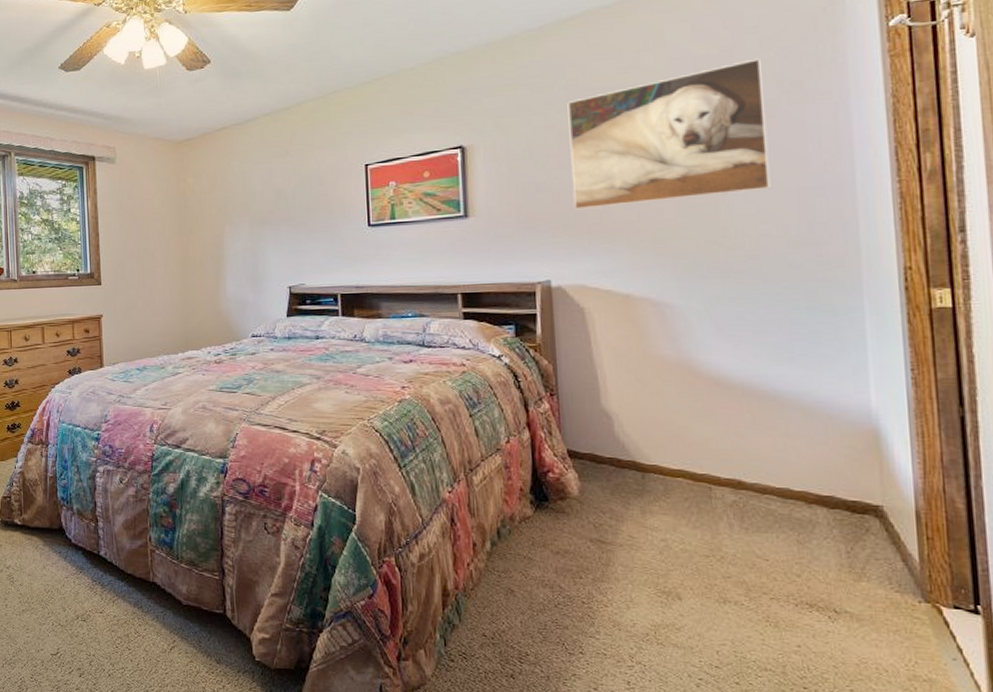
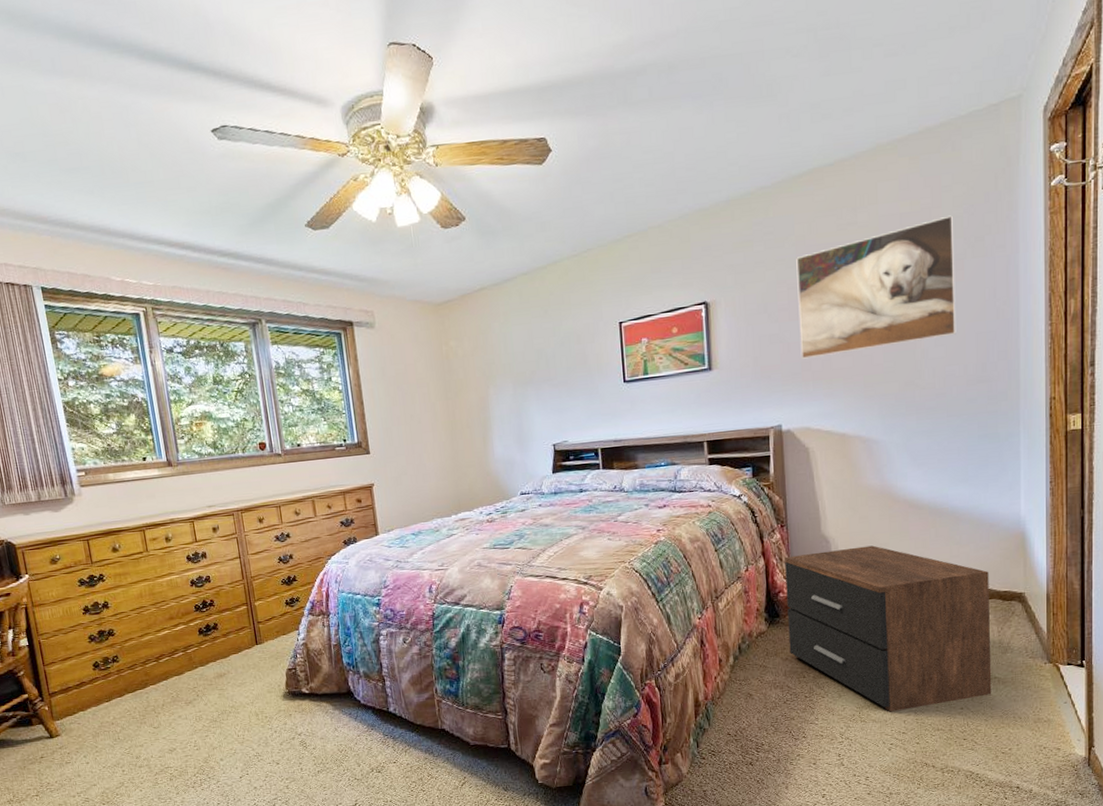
nightstand: none [555,427,842,638] -> present [784,545,992,712]

